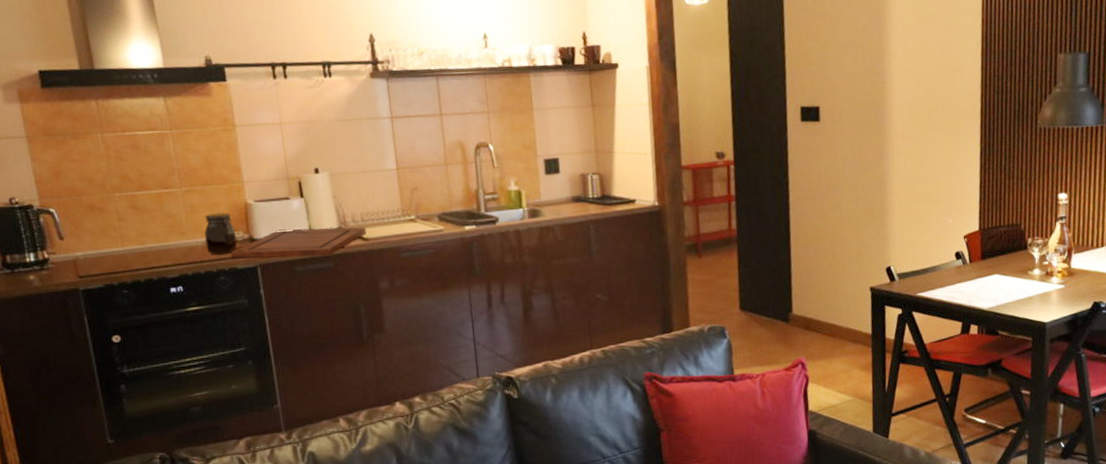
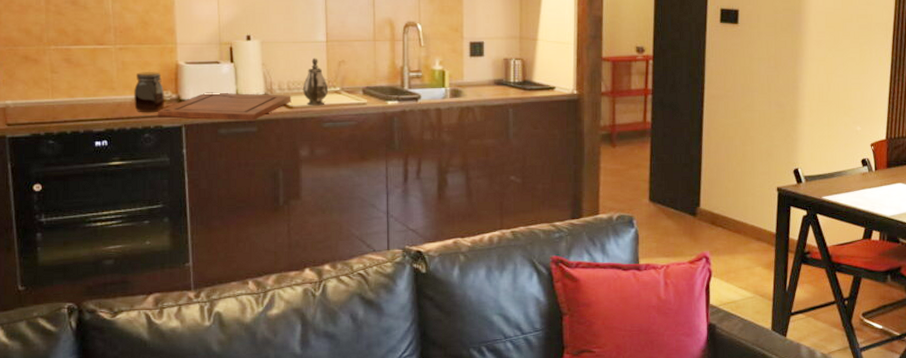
teapot: none [377,186,404,237] -> present [303,57,329,106]

